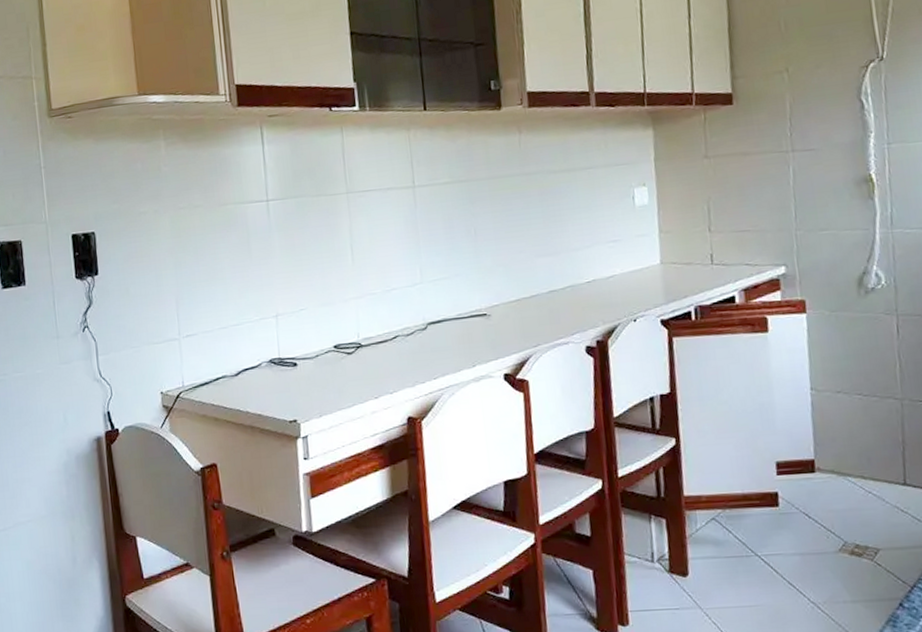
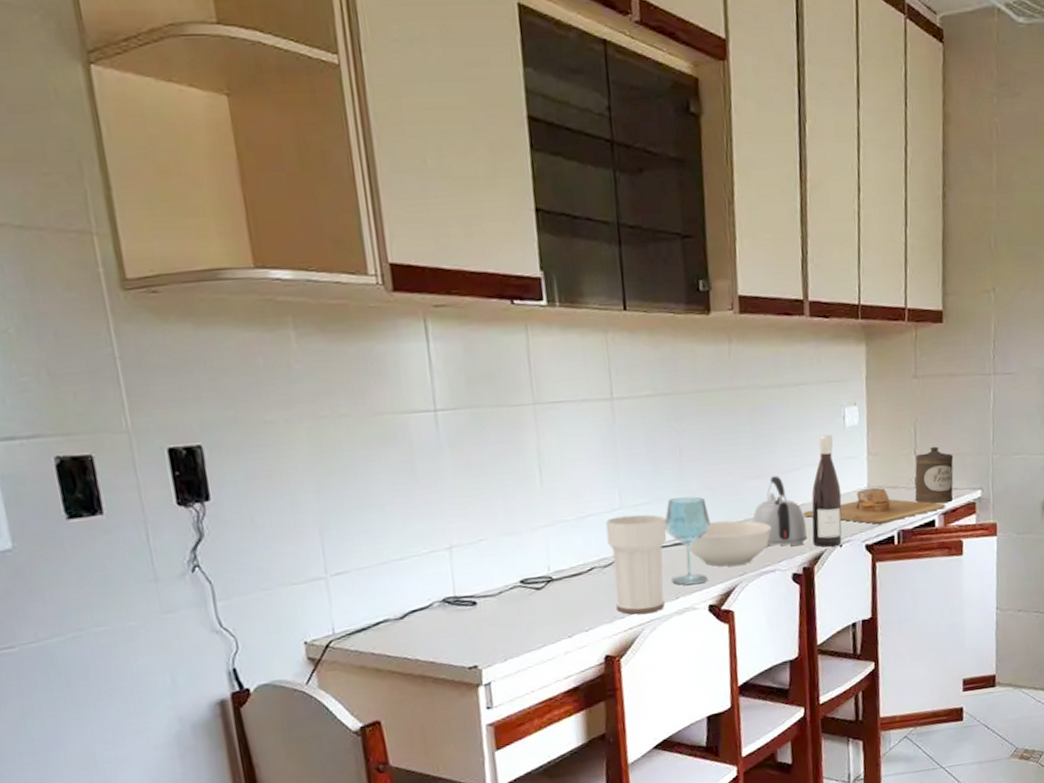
cup: none [408,288,464,380] -> present [605,514,667,615]
wine glass: none [461,272,505,355] -> present [664,496,711,585]
bowl: none [484,294,564,338] -> present [689,520,772,567]
kettle: none [544,253,600,321] -> present [752,475,807,547]
cutting board: none [595,263,747,300] -> present [803,487,946,524]
bottle: none [603,213,636,322] -> present [811,434,842,547]
canister: none [710,223,754,281] -> present [915,446,954,505]

